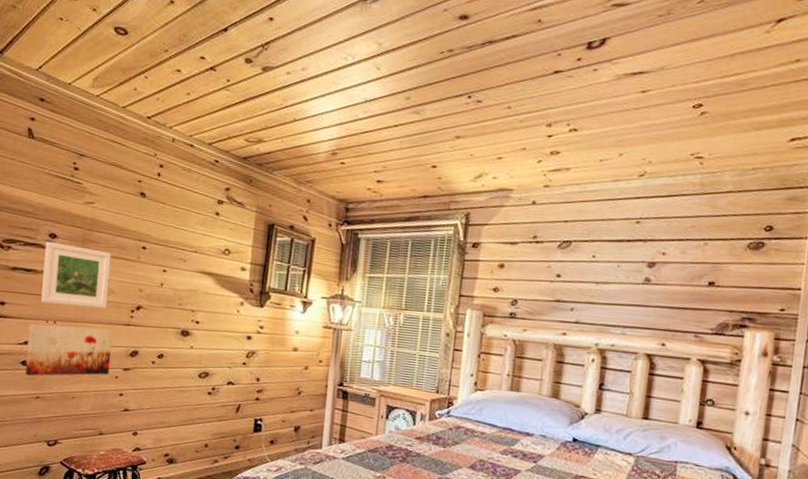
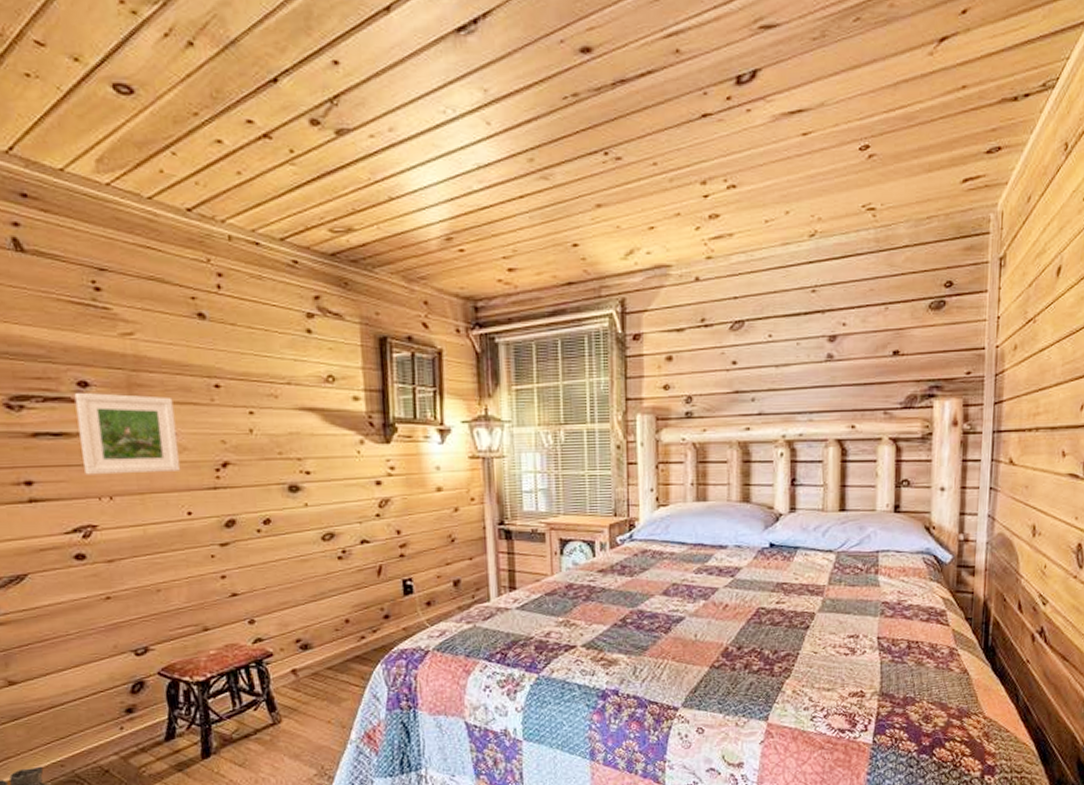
wall art: present [25,324,113,376] -> none [75,497,201,573]

